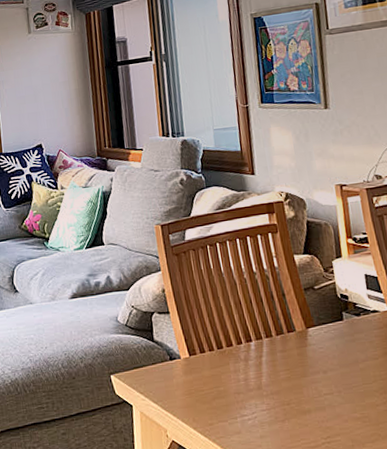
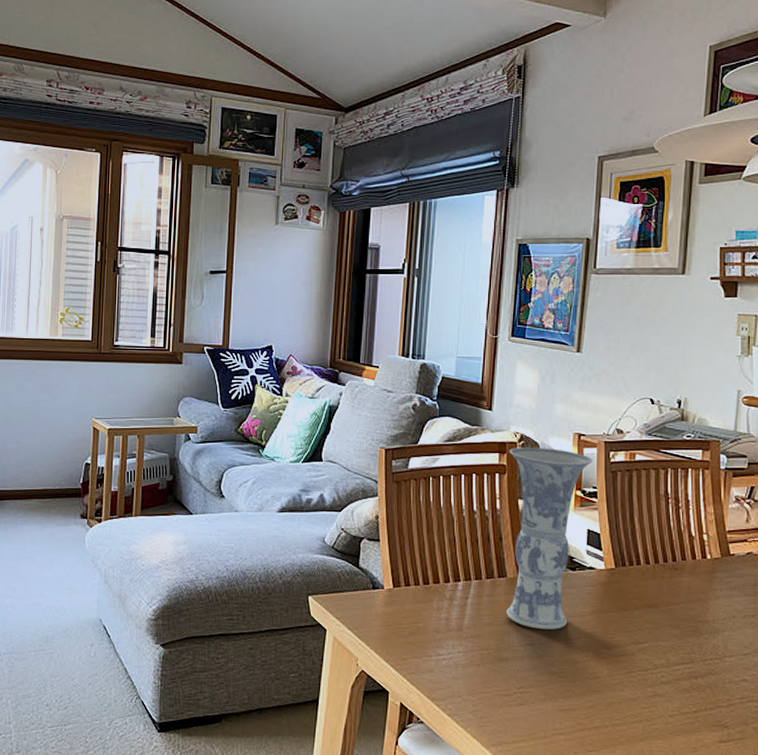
vase: none [277,202,361,378] -> present [507,447,593,630]

